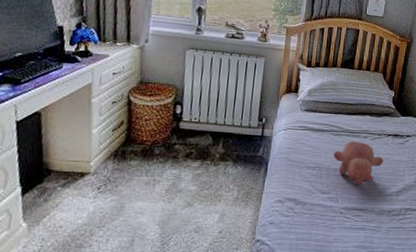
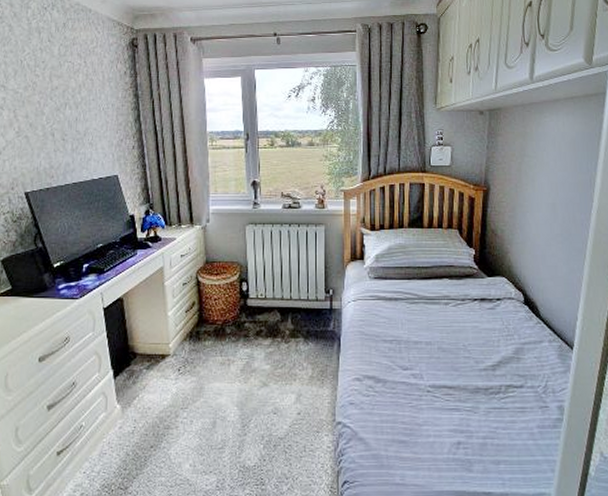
teddy bear: present [333,141,383,186] -> none [411,310,471,360]

